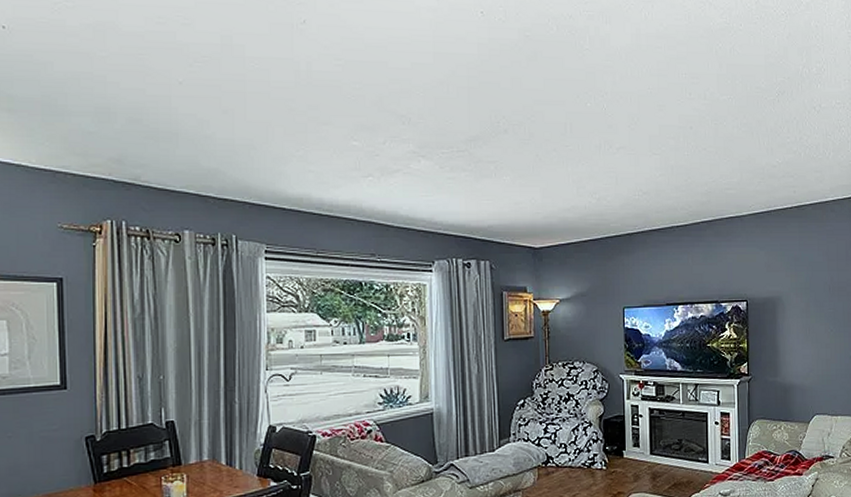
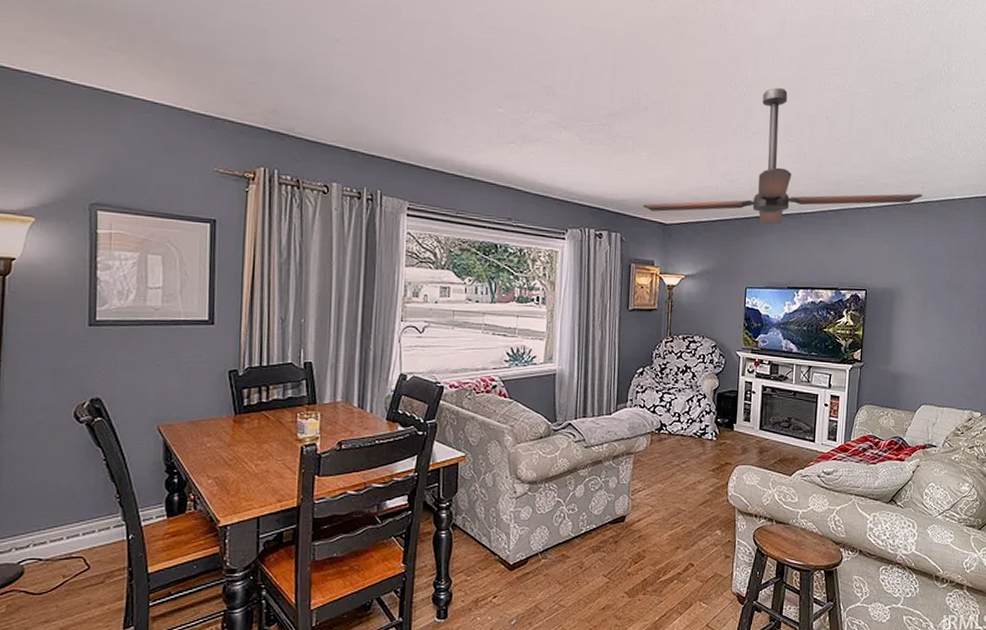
ceiling fan: none [510,101,796,242] -> present [642,88,923,225]

